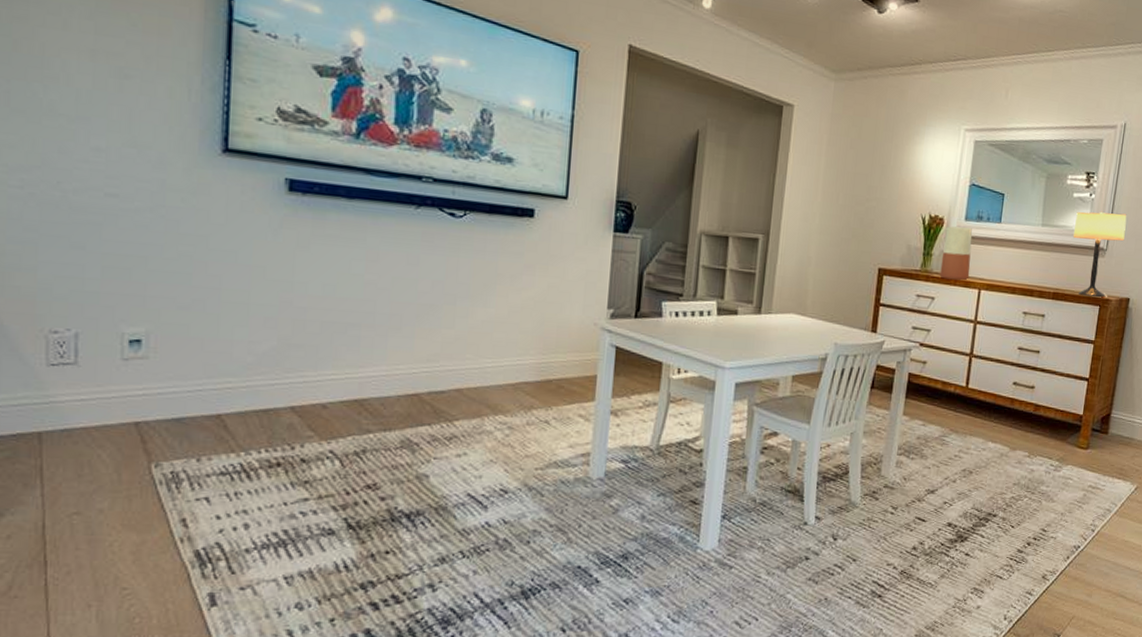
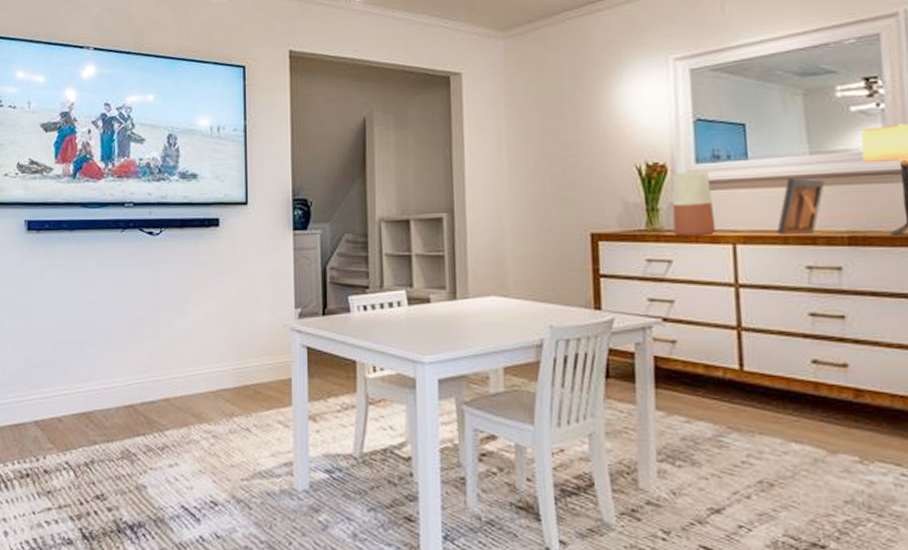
picture frame: none [1009,242,1047,289] -> present [776,178,825,236]

